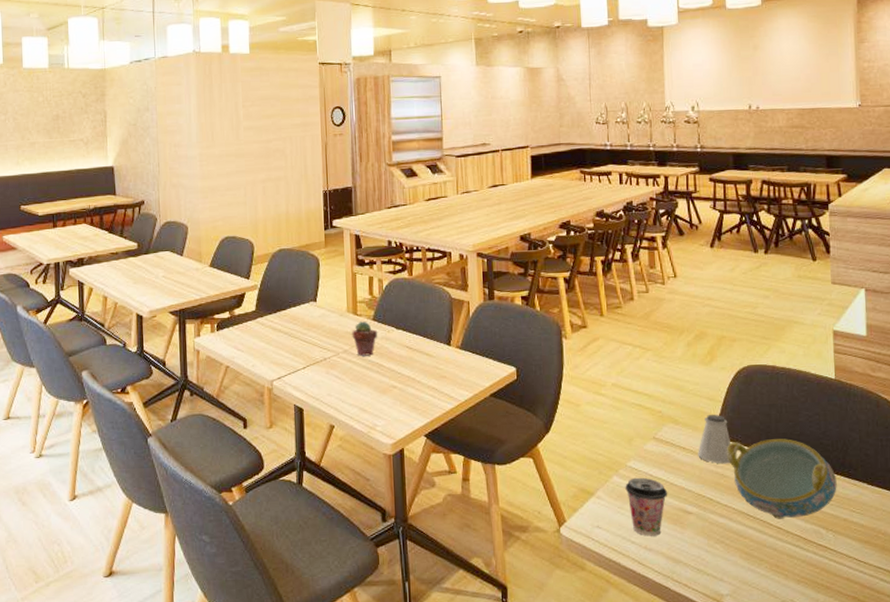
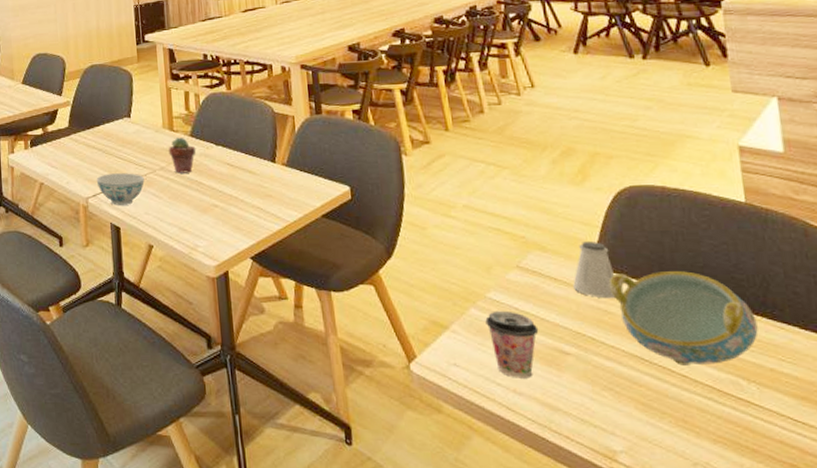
bowl: none [281,356,328,388] -> present [96,173,145,205]

